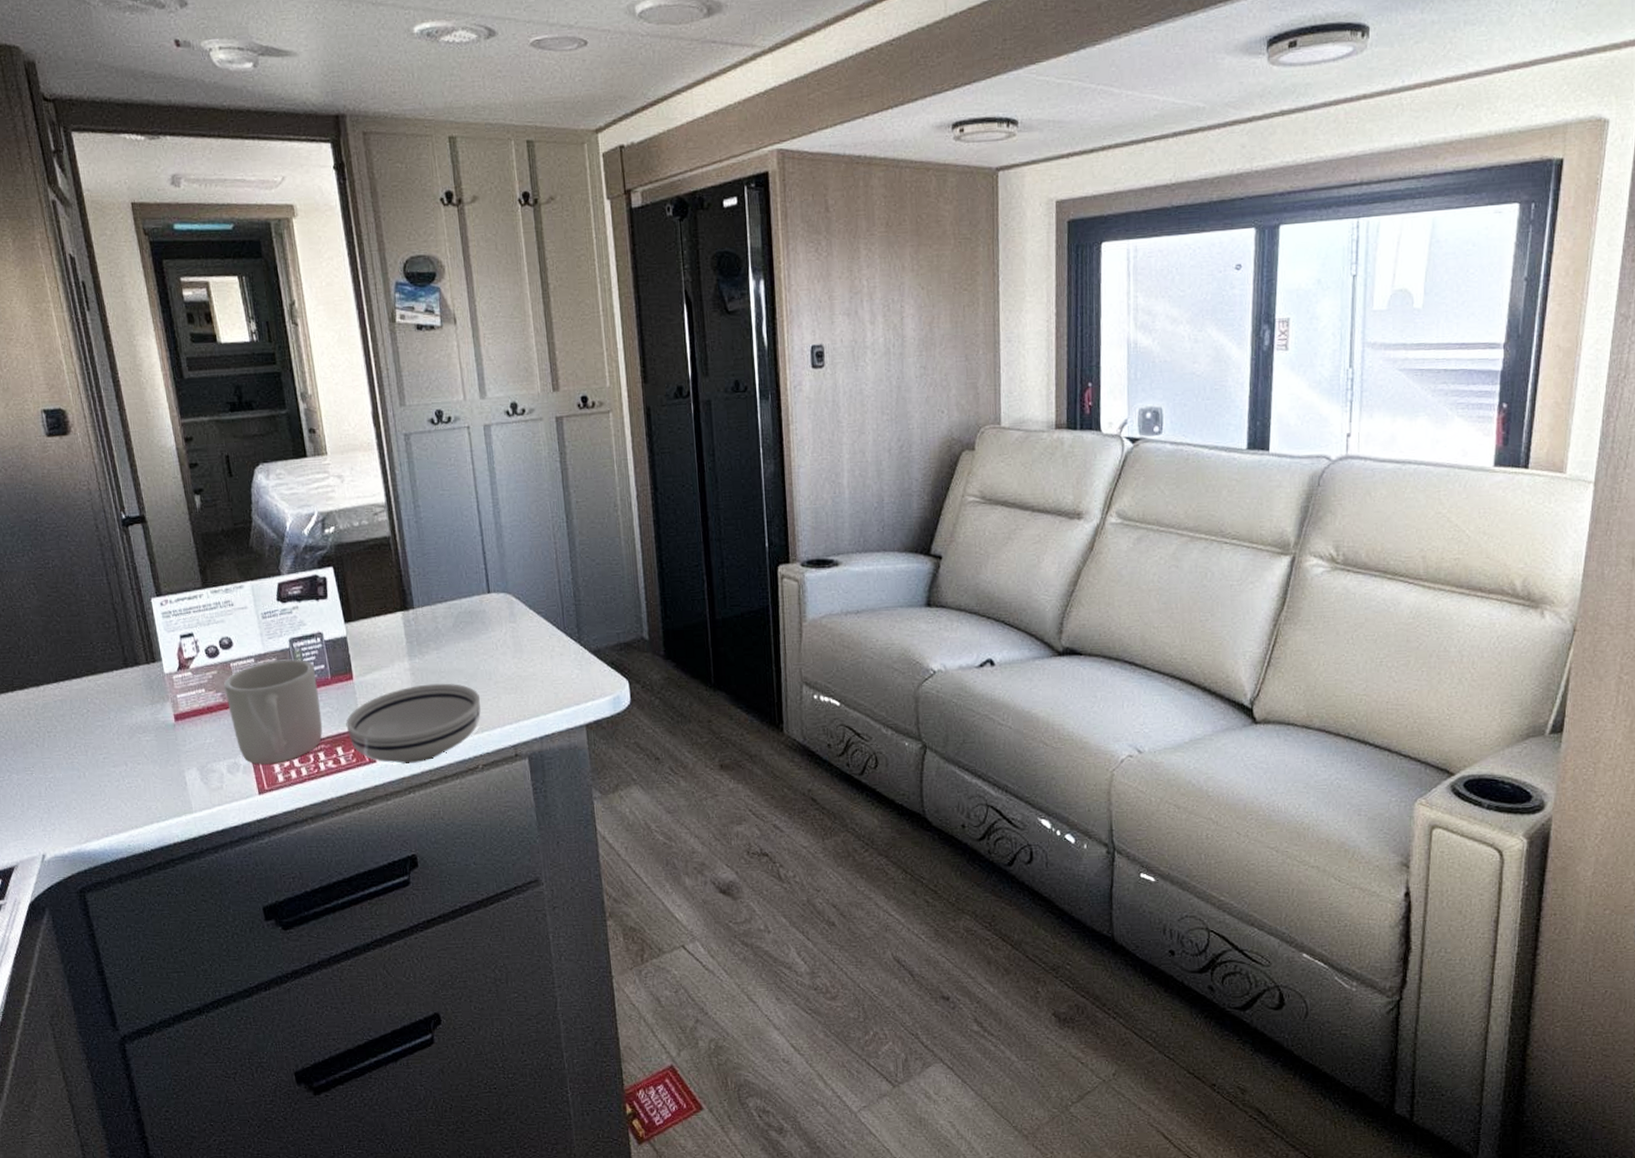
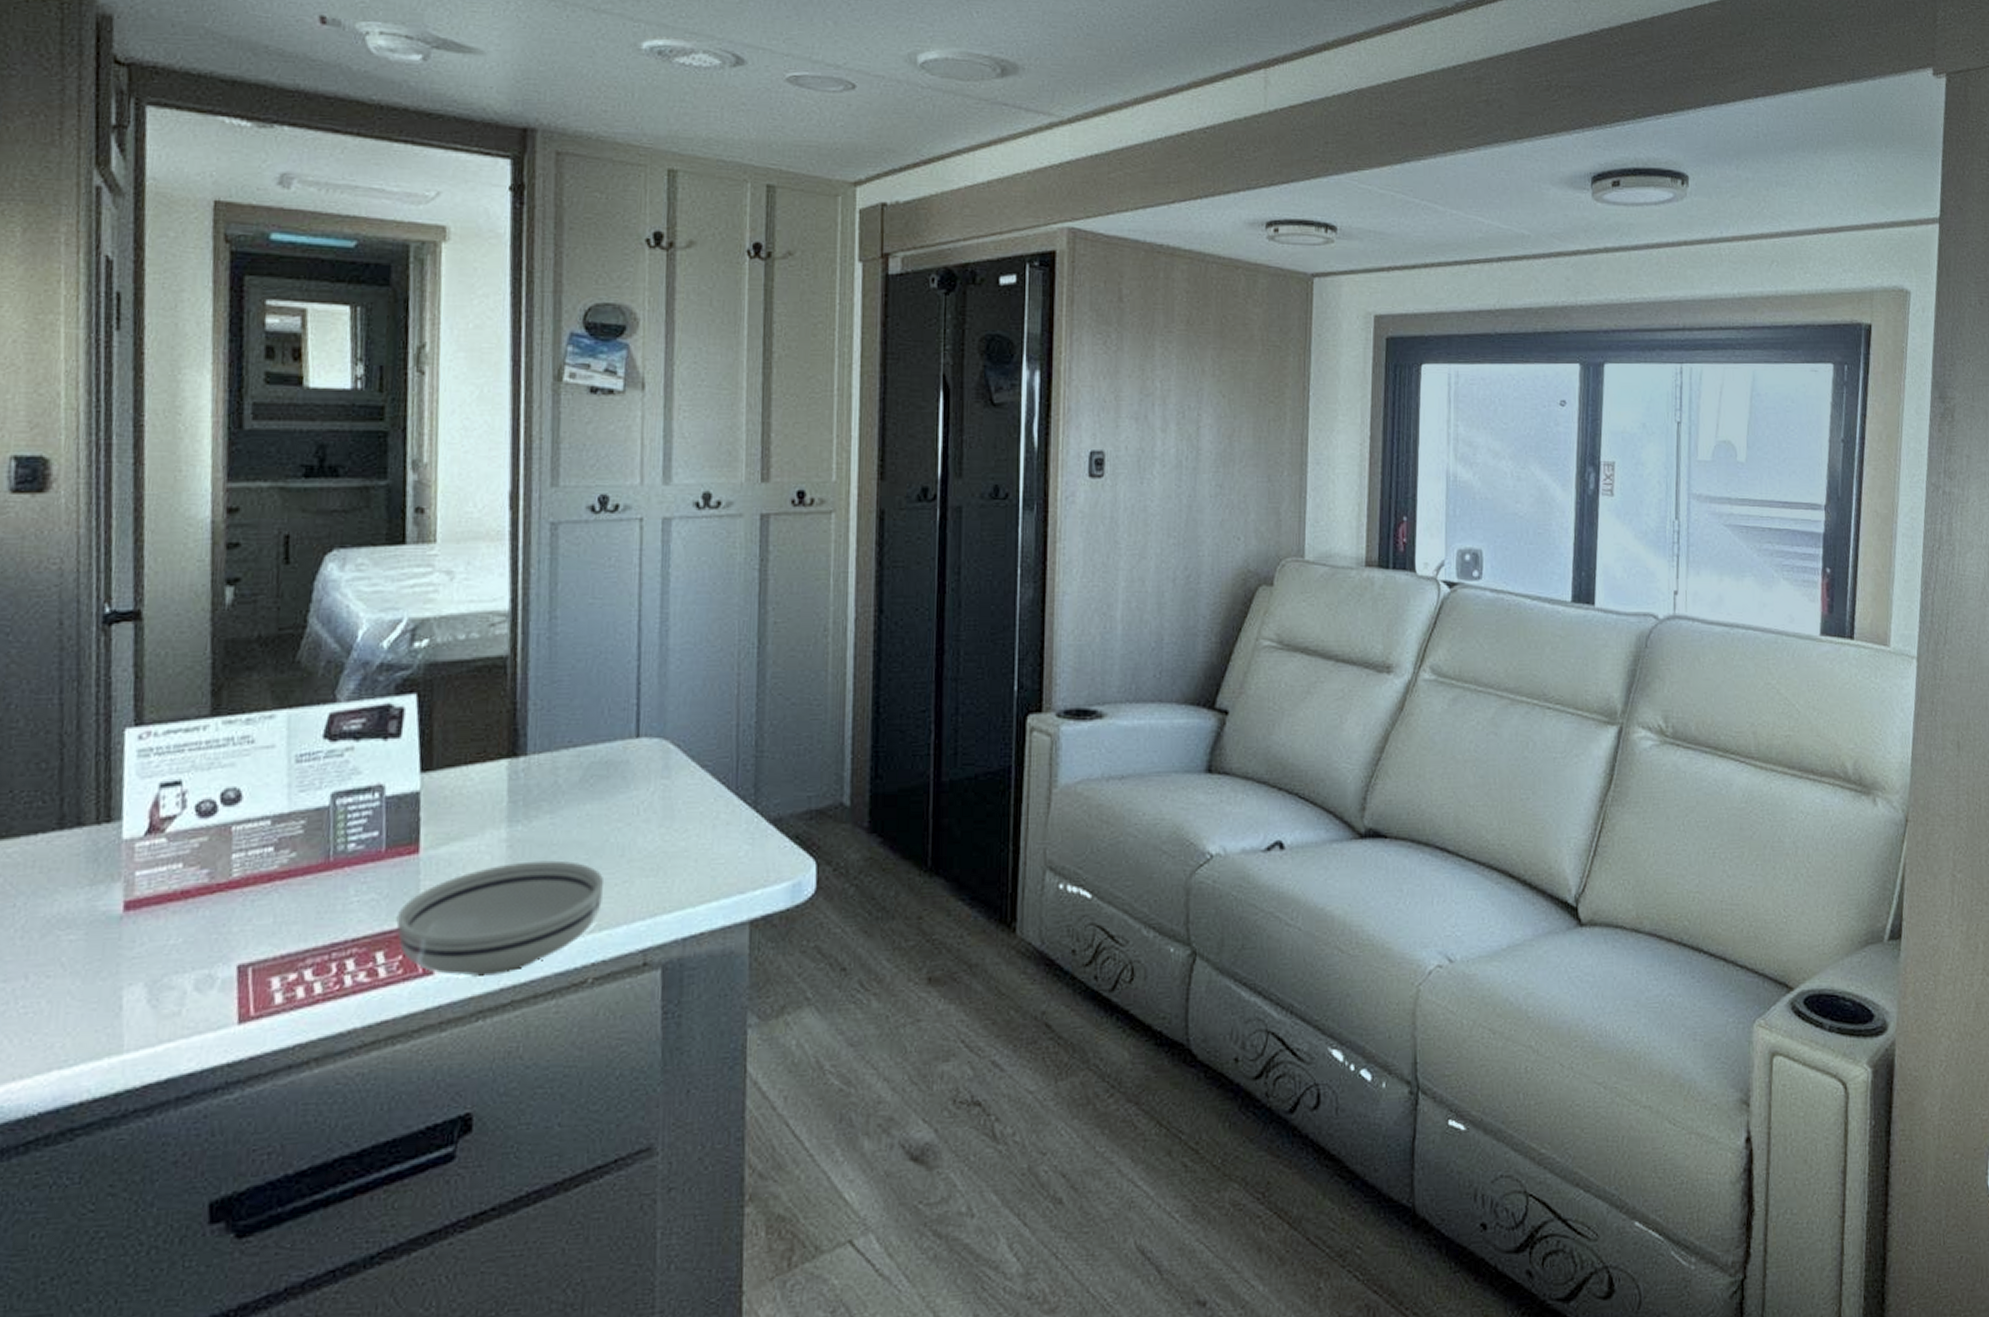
mug: present [223,659,323,765] -> none [213,822,364,978]

